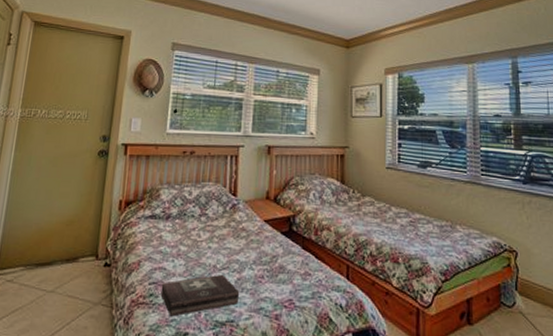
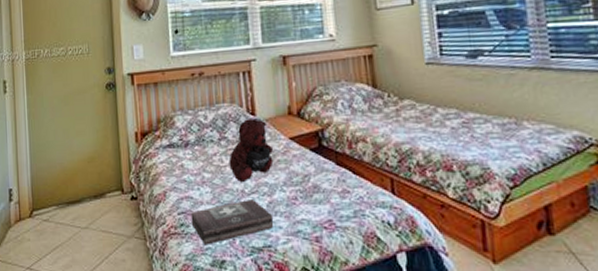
teddy bear: none [205,199,248,257] -> present [228,118,274,182]

